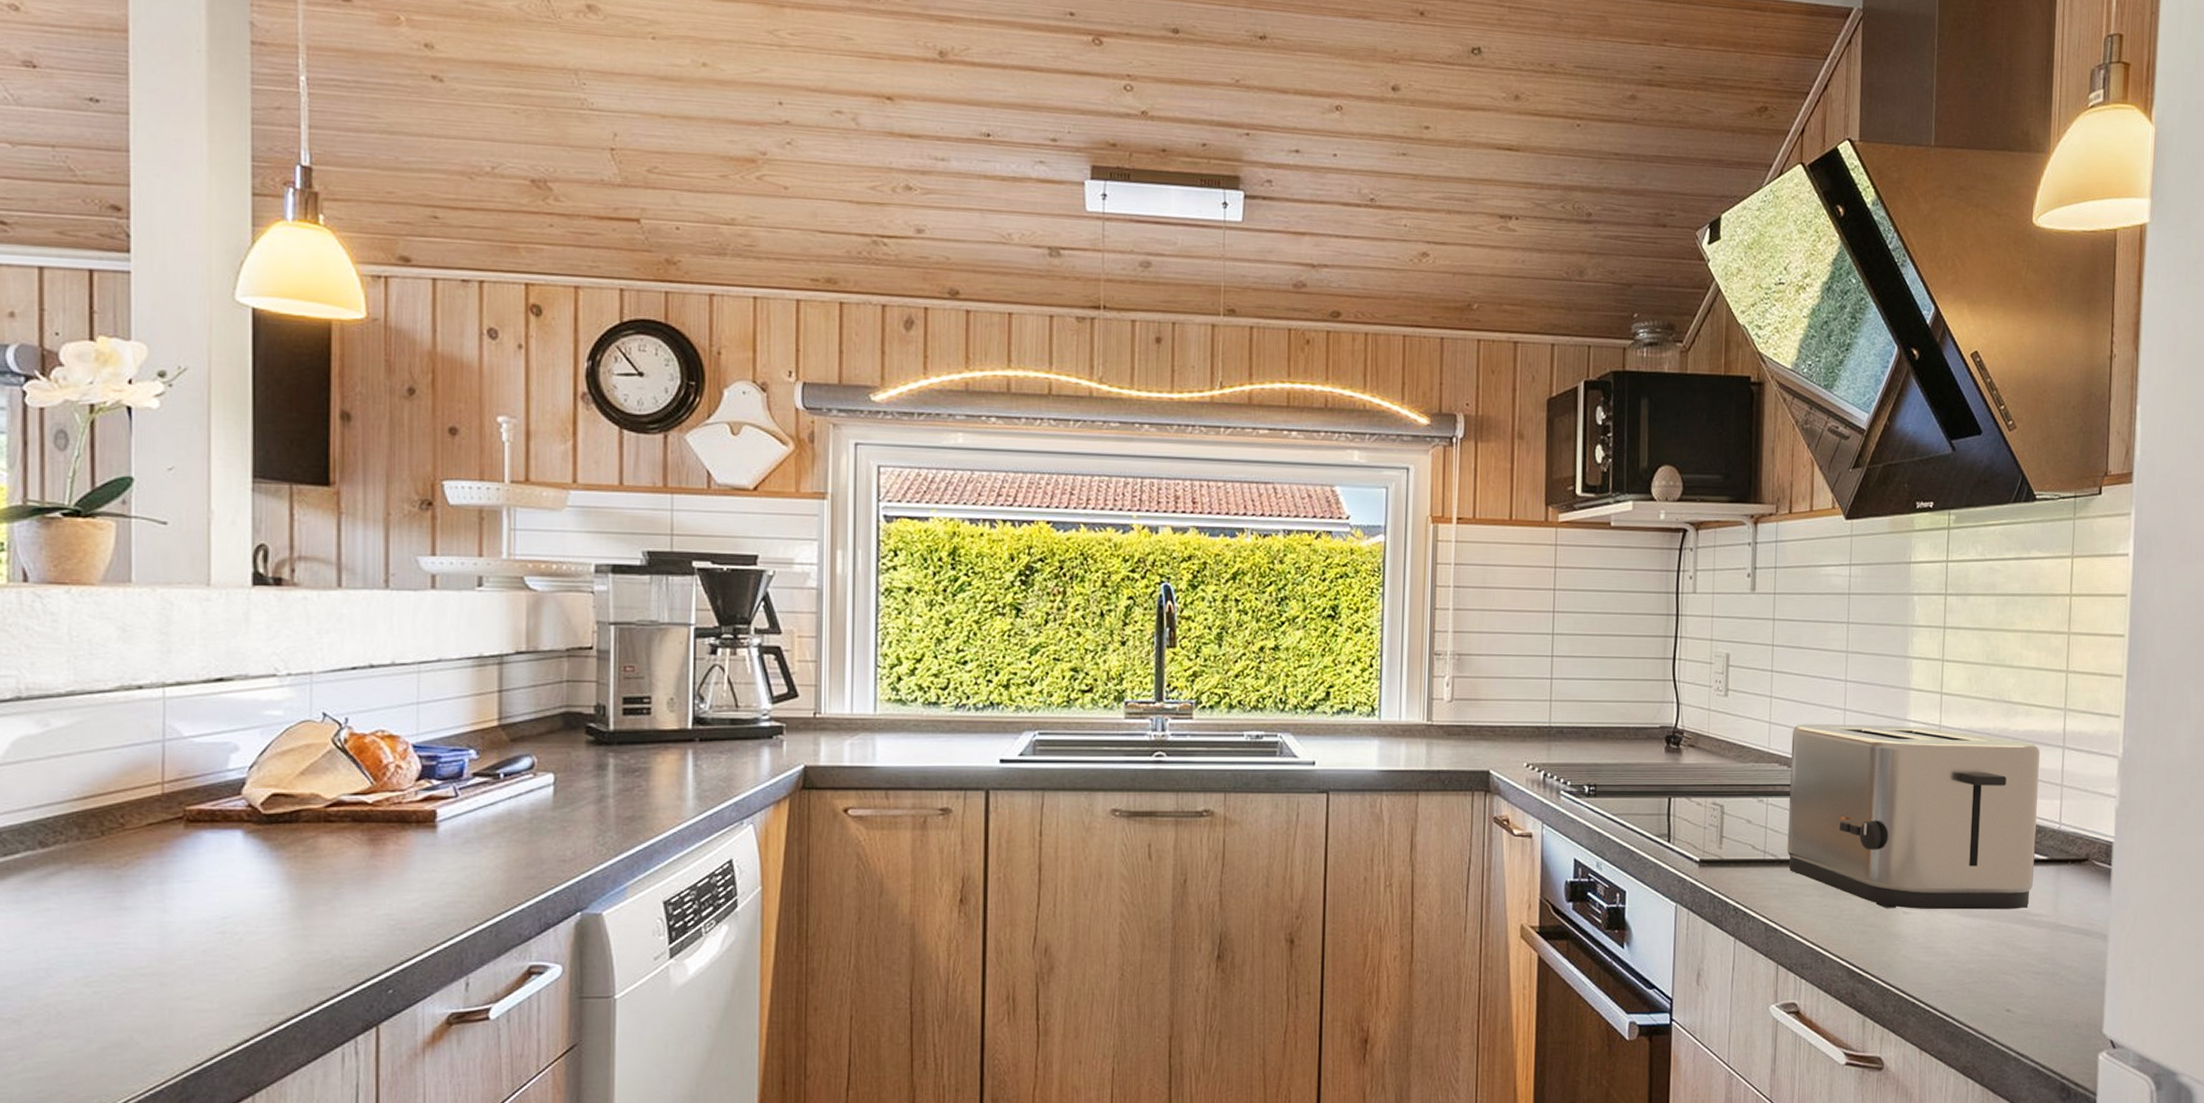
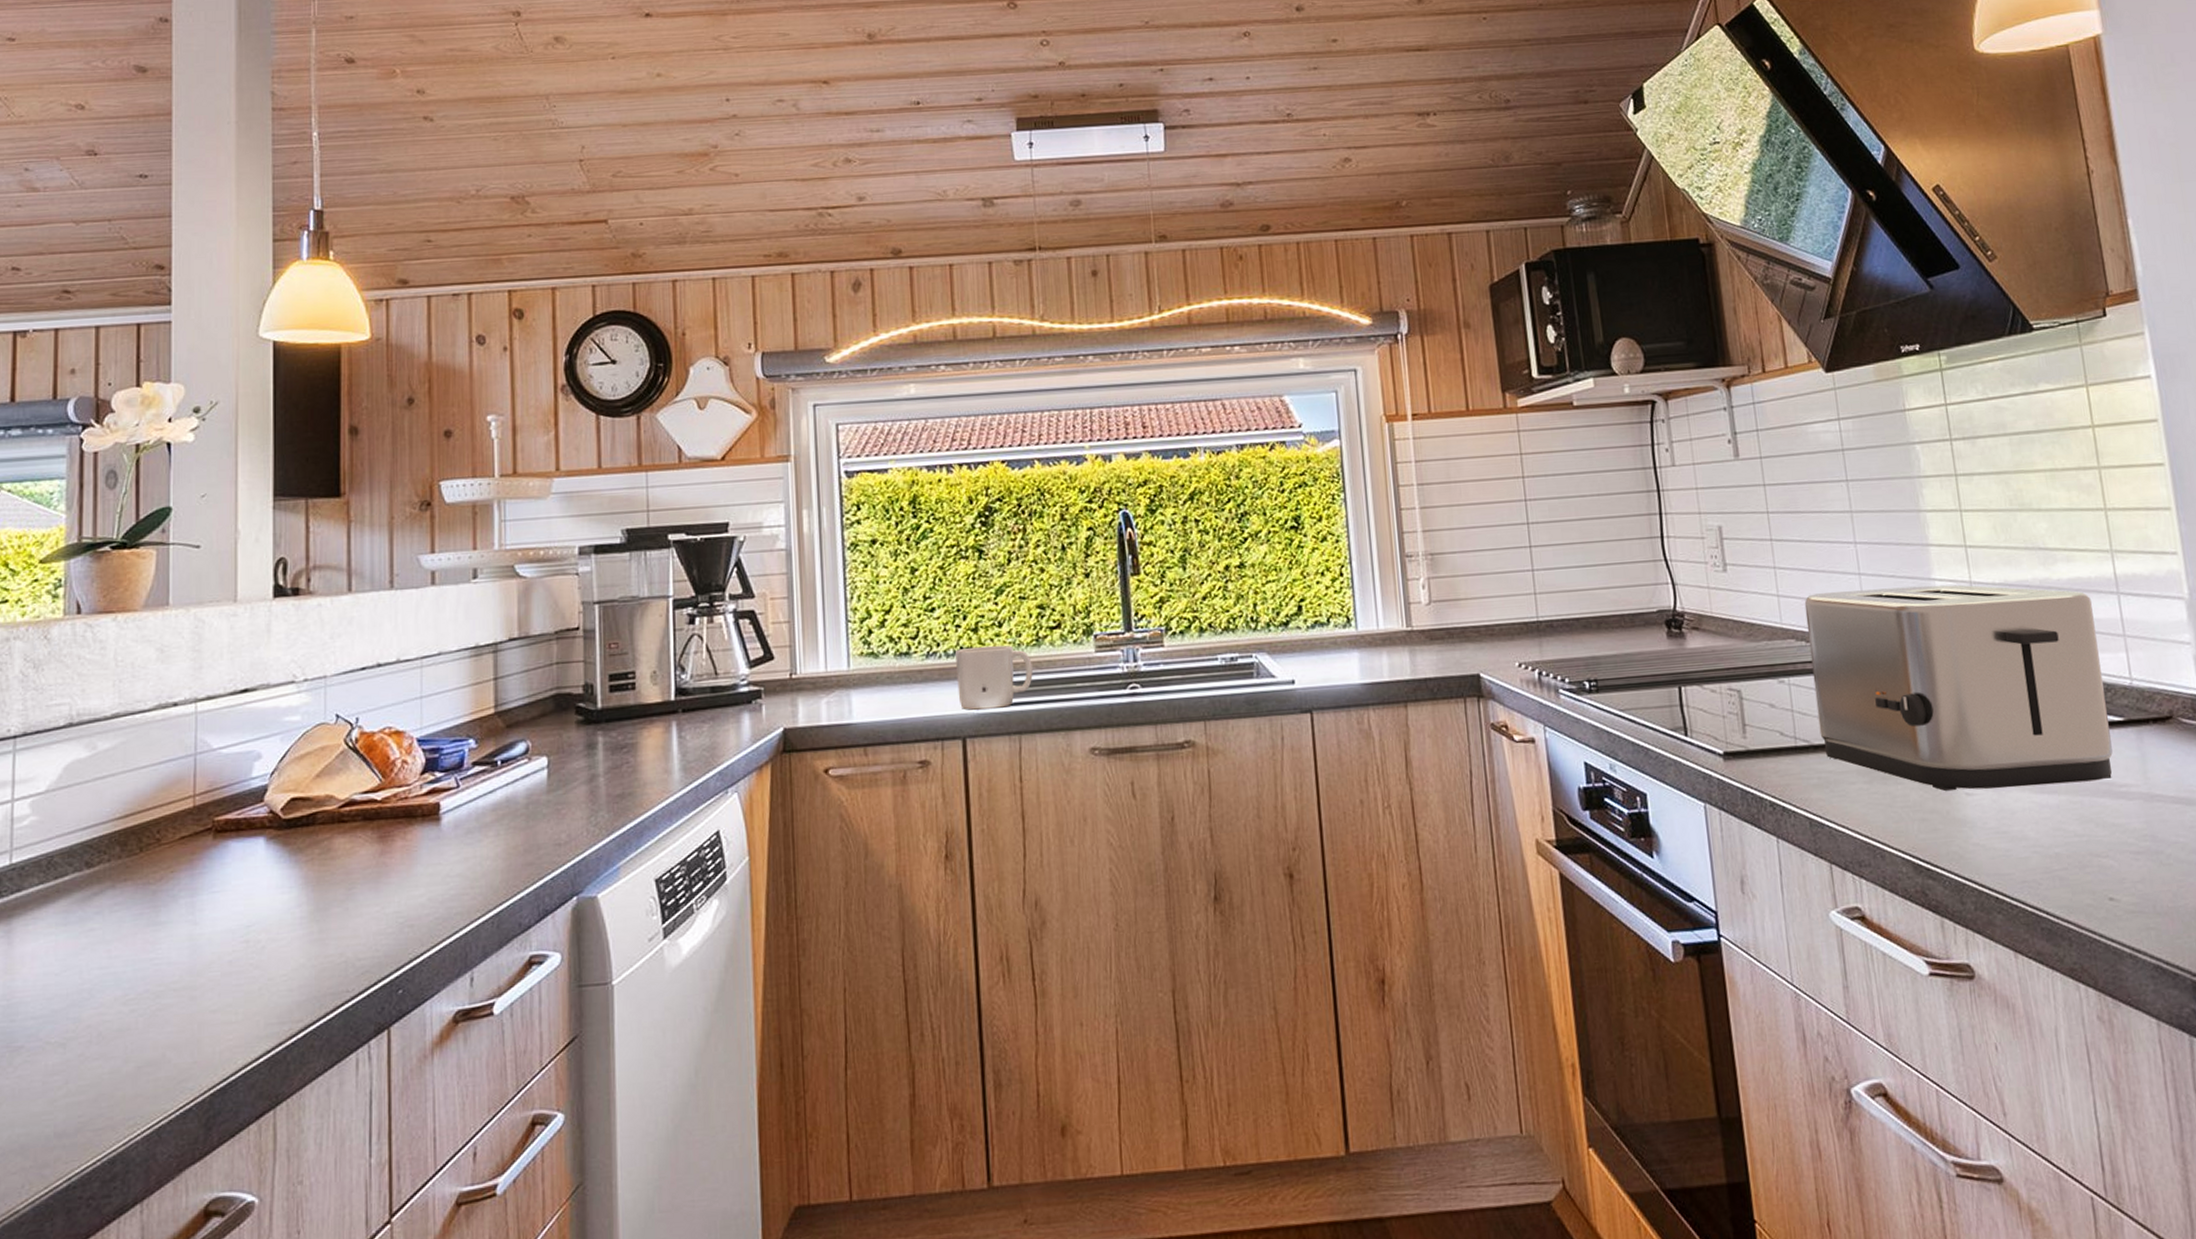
mug: none [984,703,1061,764] -> present [955,645,1033,710]

